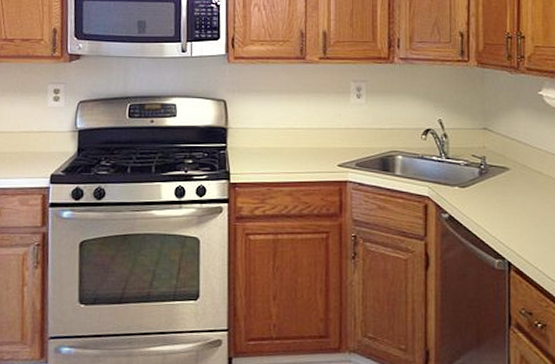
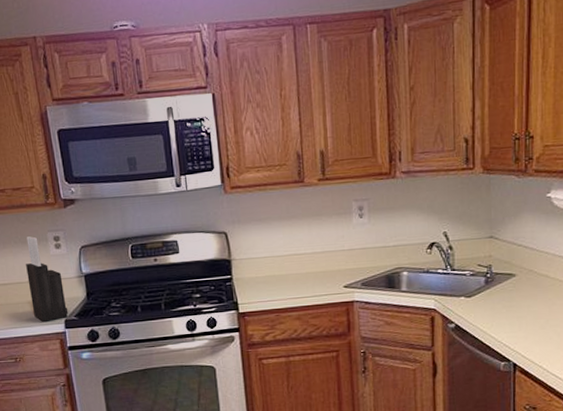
knife block: none [19,87,56,175] -> present [26,236,69,322]

